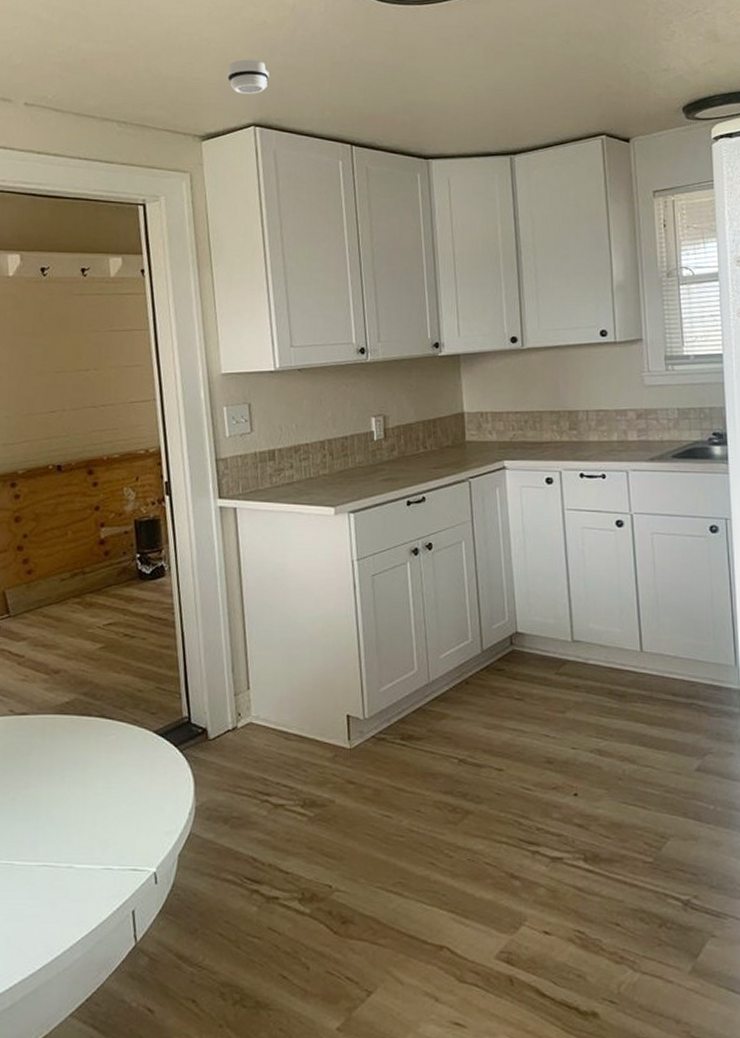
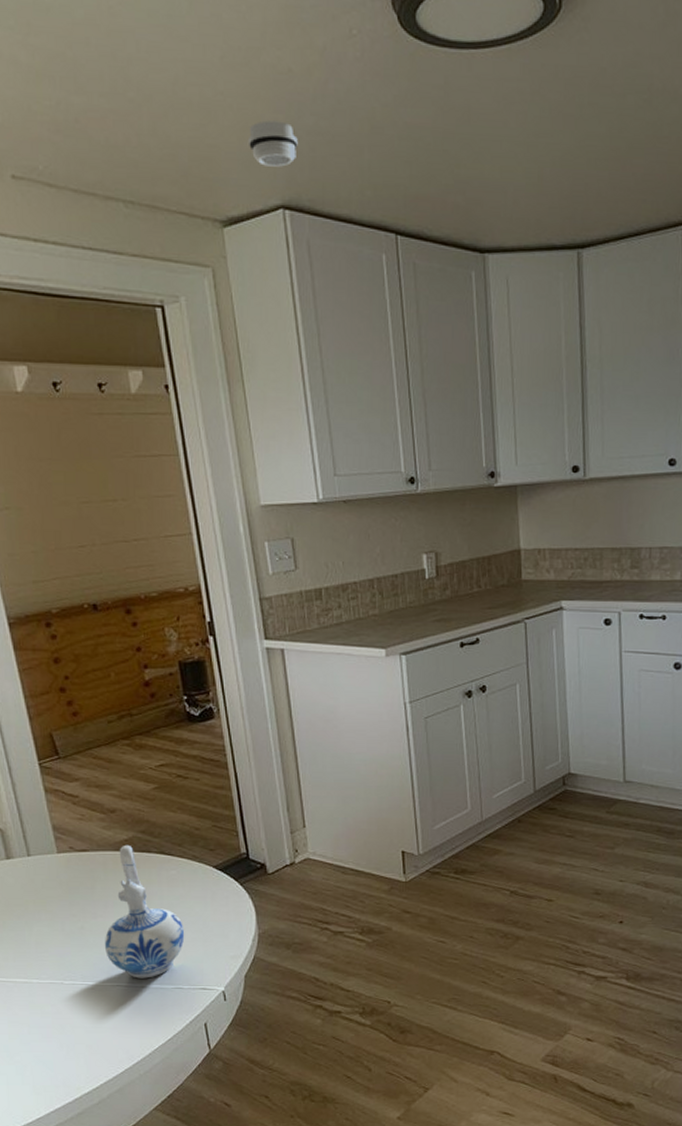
ceramic pitcher: none [35,707,119,857] -> present [105,844,185,979]

